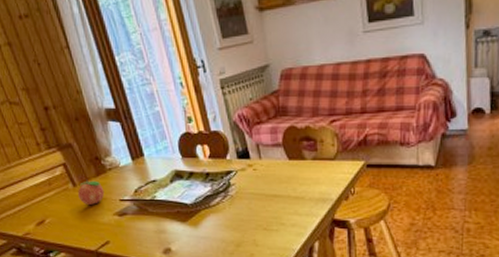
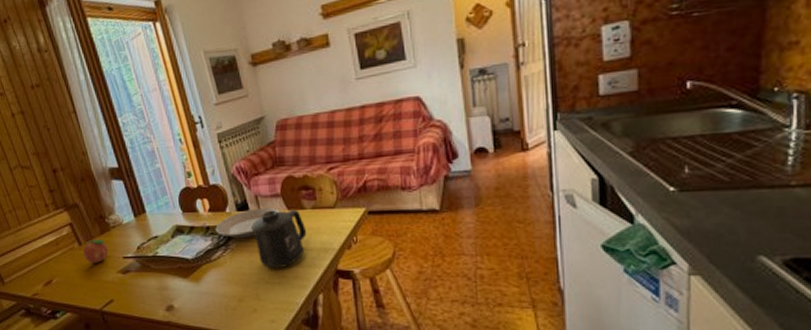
plate: none [215,156,281,186] -> present [215,207,281,239]
mug: none [250,159,306,216] -> present [250,209,307,268]

